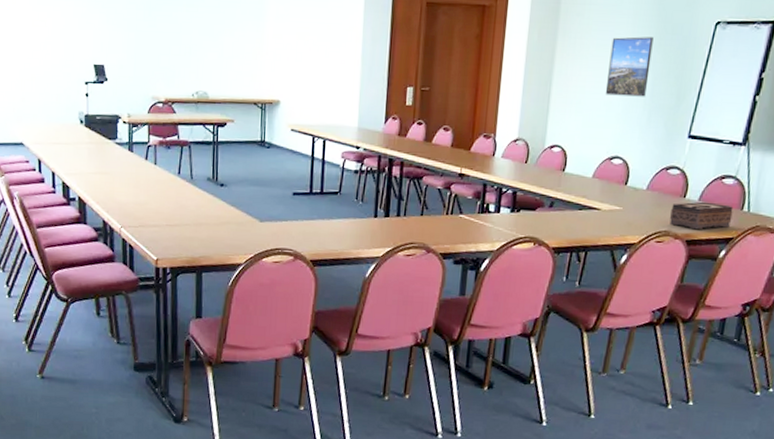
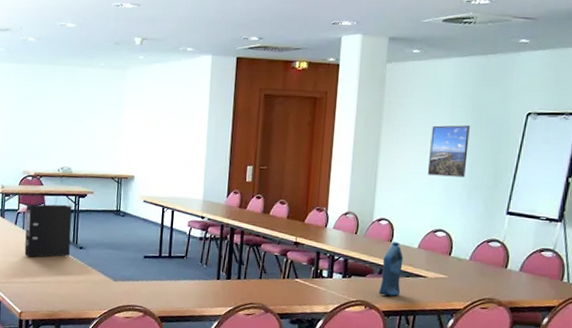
binder: none [157,135,211,197] -> present [24,204,72,258]
bottle: none [549,171,576,232] -> present [379,242,403,297]
tissue box: present [669,201,734,230] -> none [493,272,554,298]

